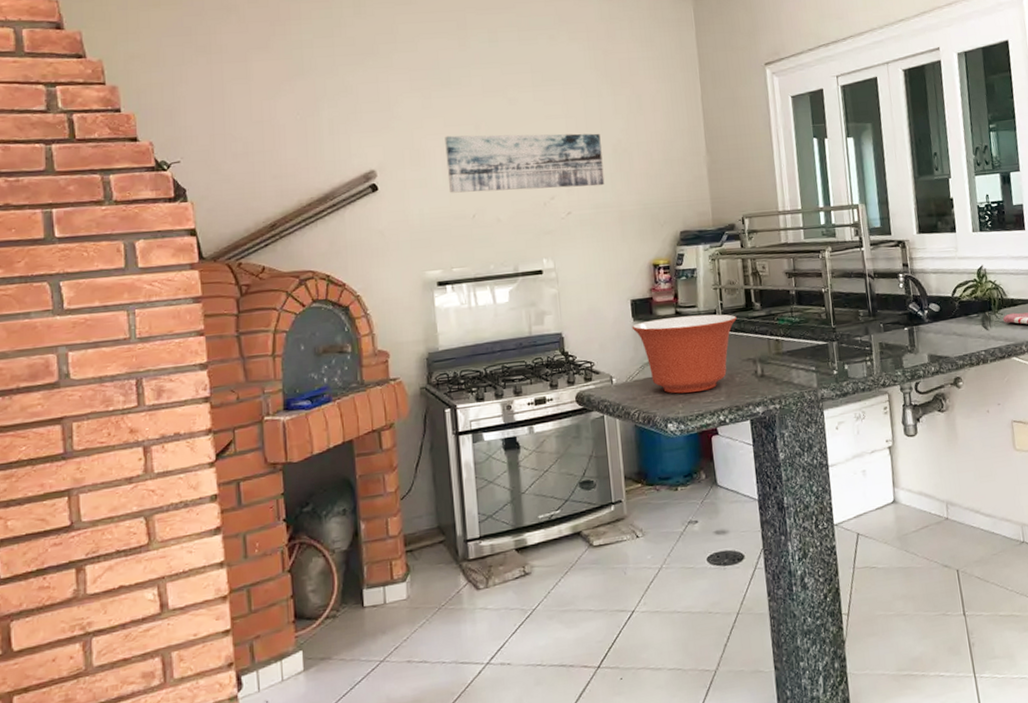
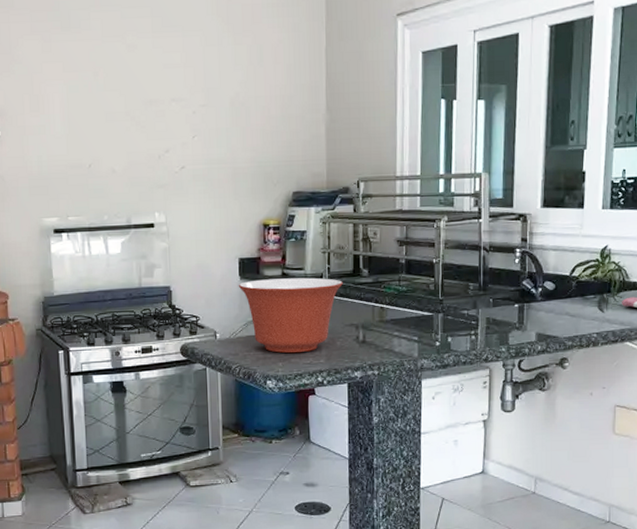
wall art: present [445,133,605,193] -> none [63,81,220,142]

